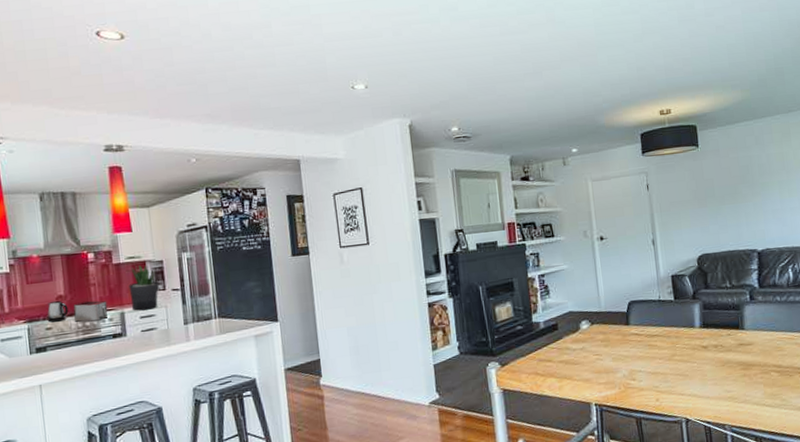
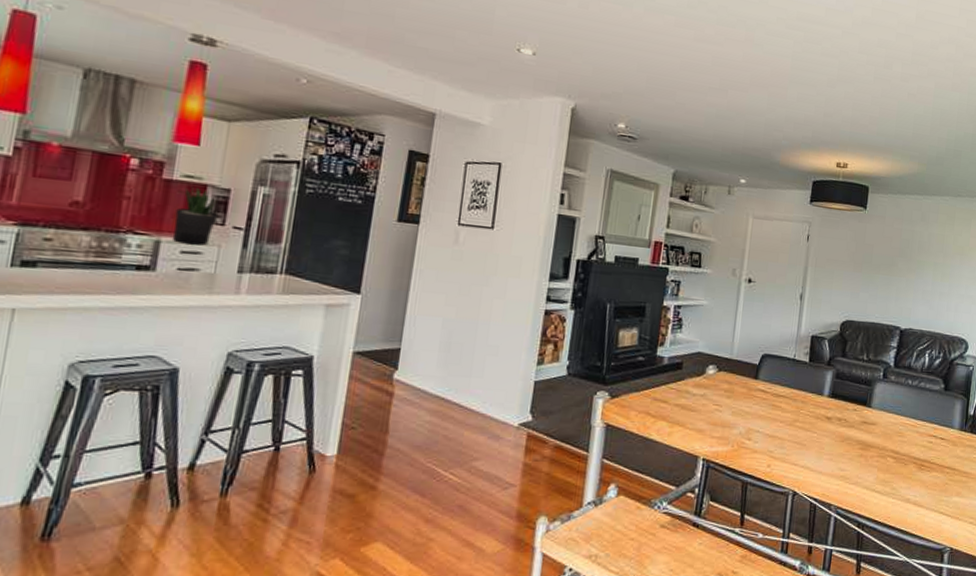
kettle: present [47,300,69,323] -> none [48,205,84,234]
toaster: present [73,300,108,323] -> none [88,215,141,245]

